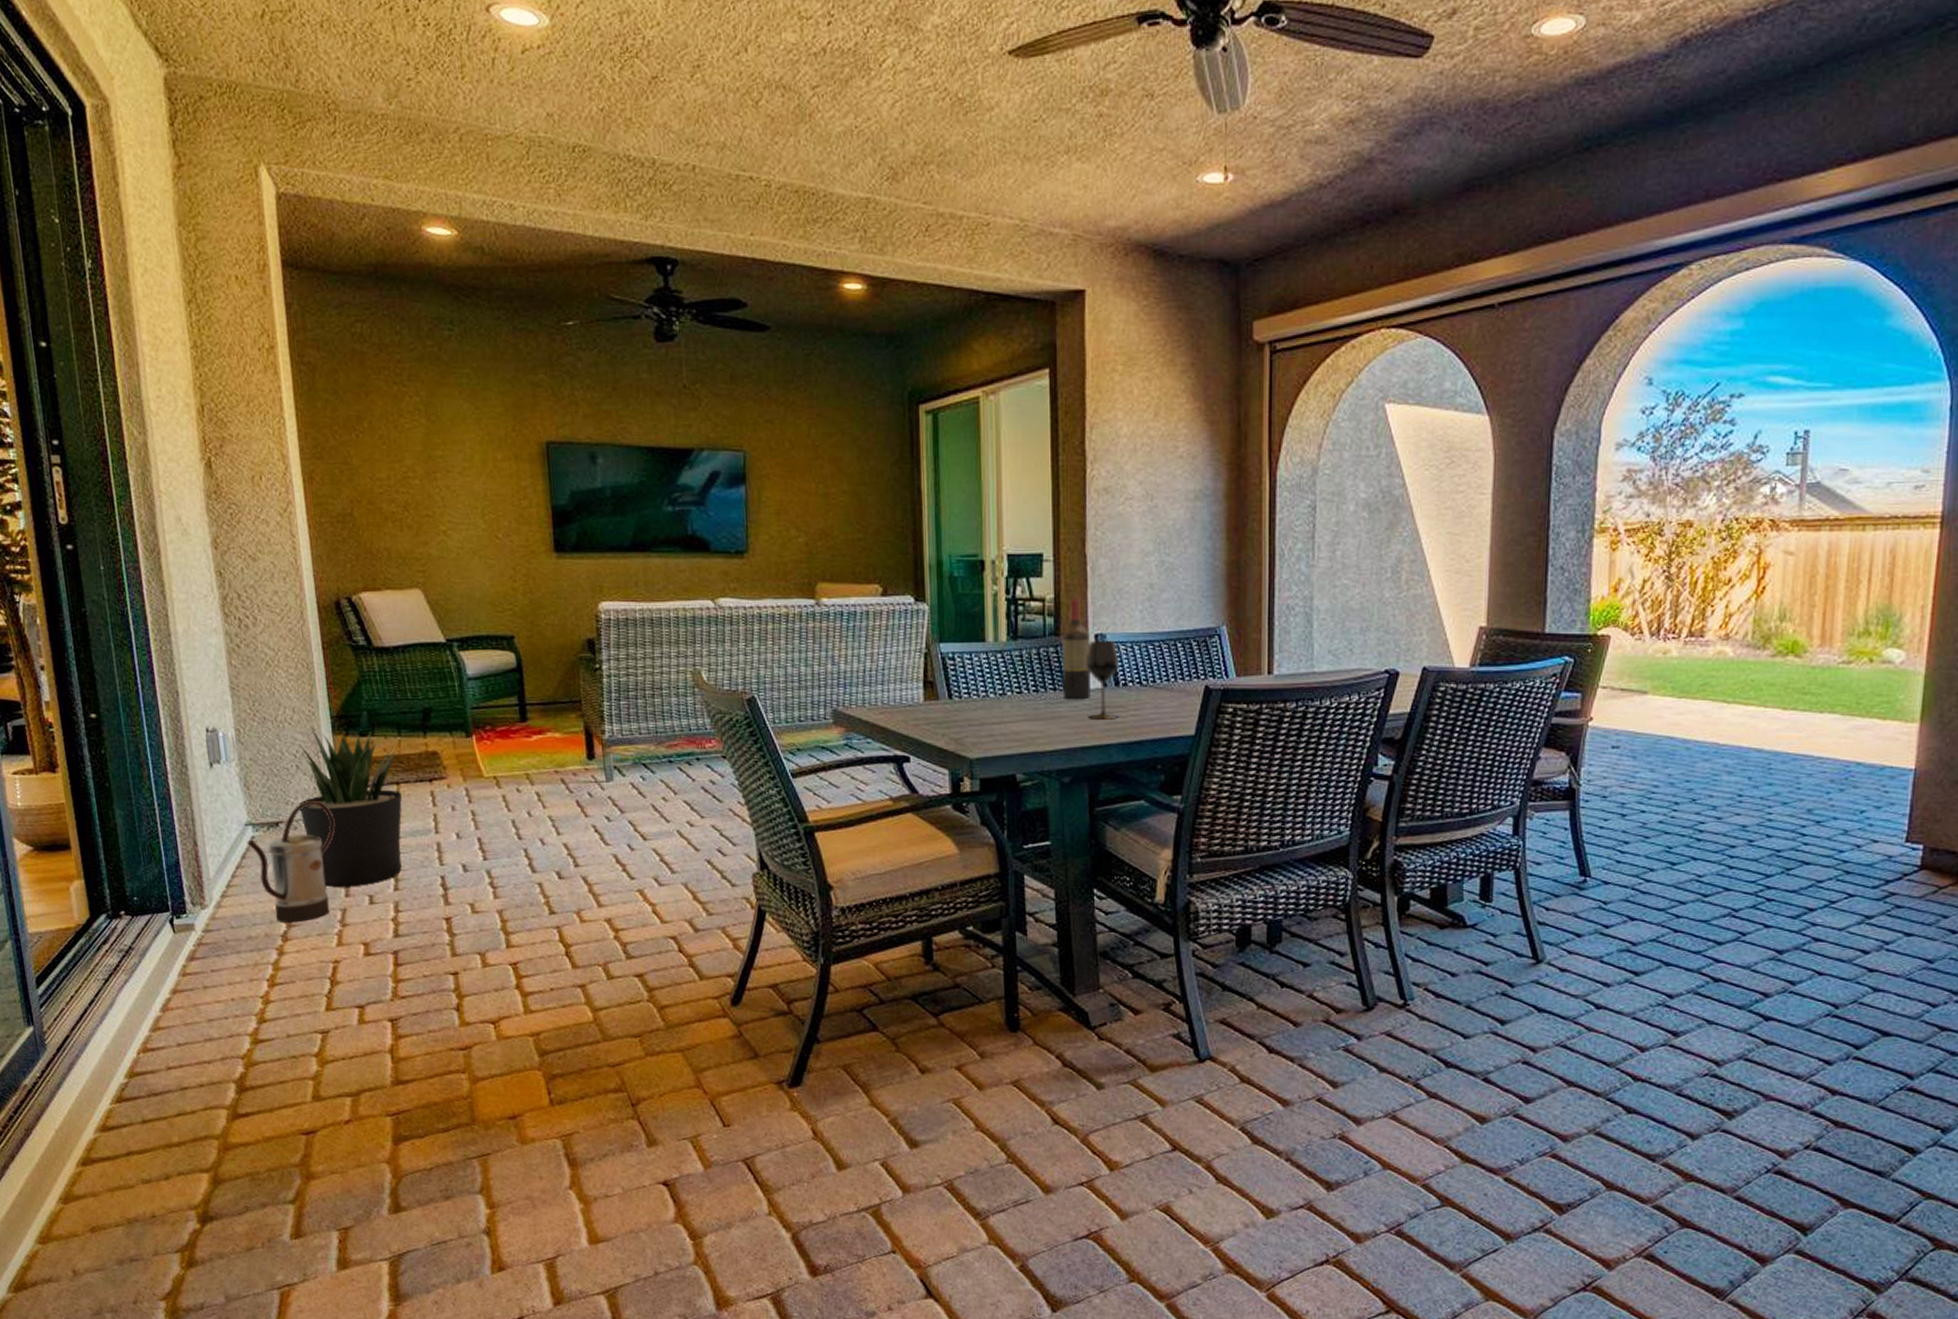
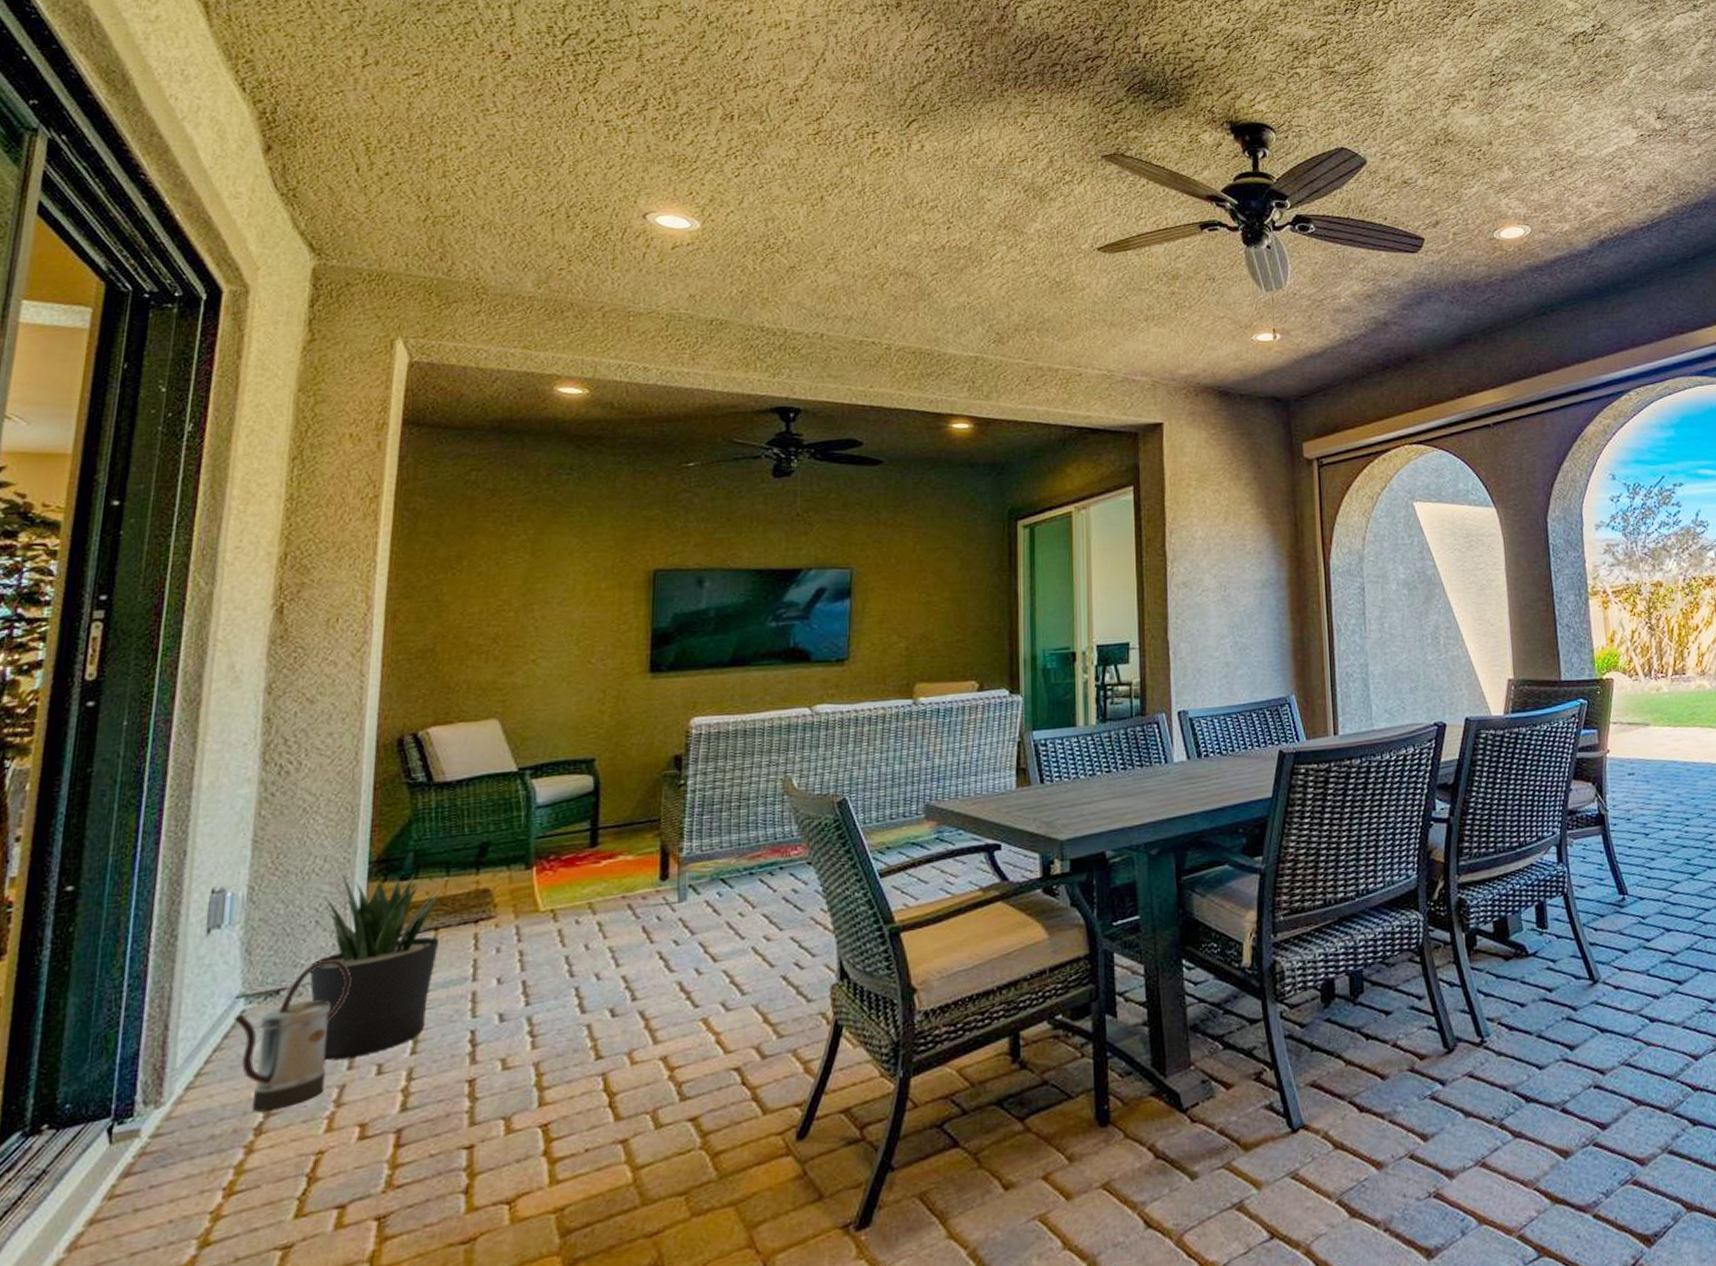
wine bottle: present [1061,597,1090,700] -> none [1147,679,1175,775]
wineglass: present [1085,640,1119,721] -> none [1170,715,1202,791]

